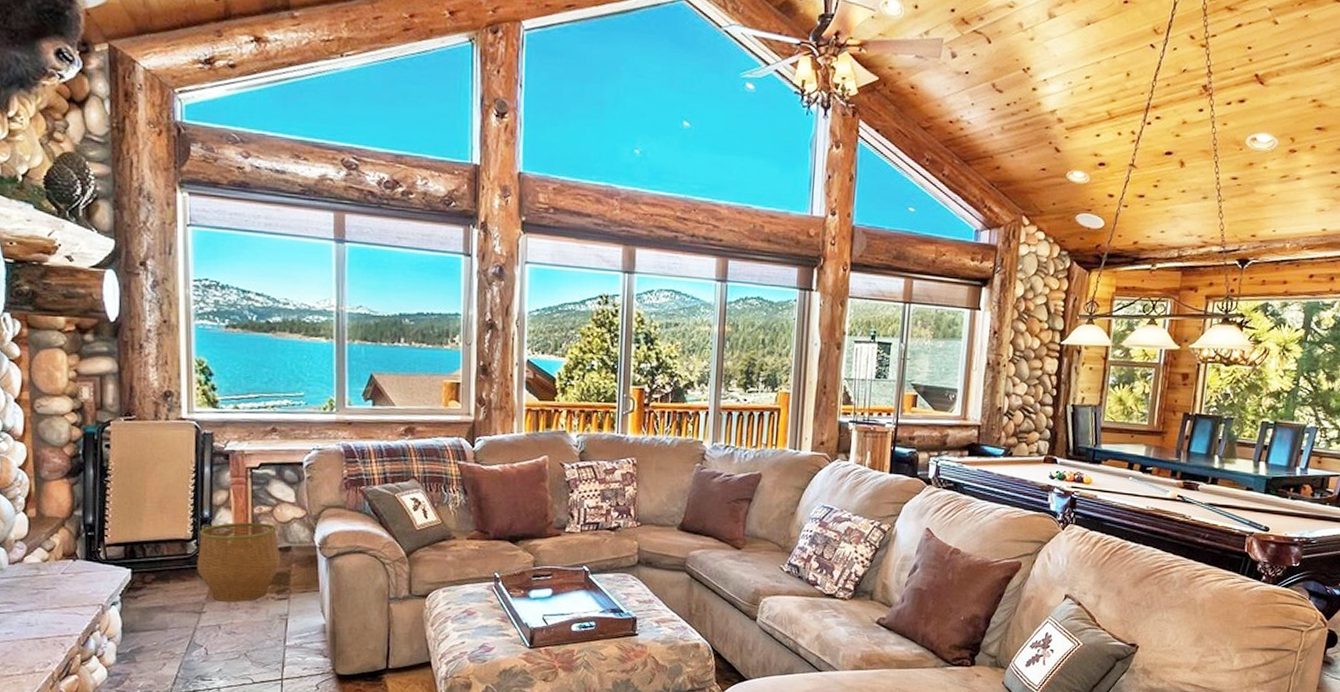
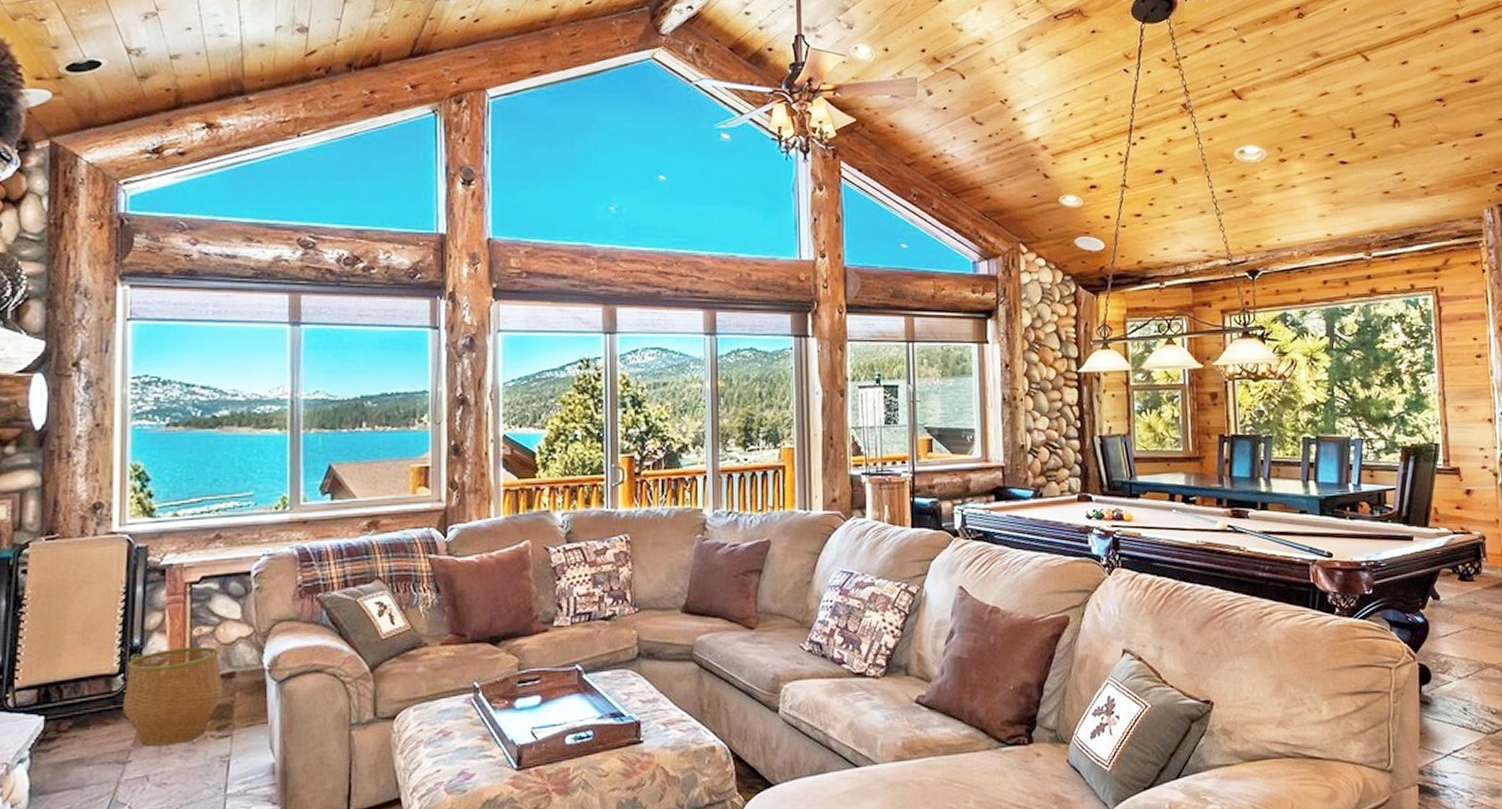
vase: present [1222,423,1244,465] -> none [1262,443,1285,487]

